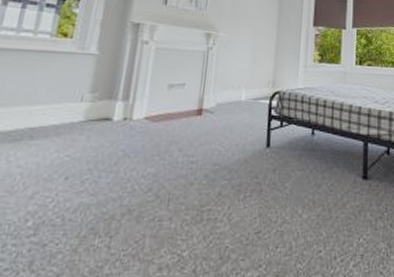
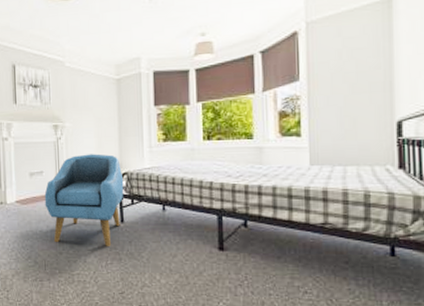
armchair: none [181,68,275,175] -> present [44,154,124,246]

